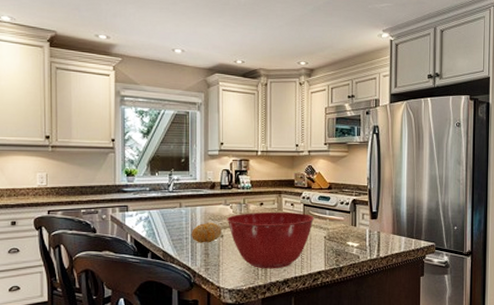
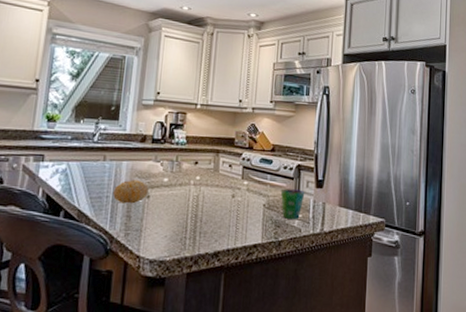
mixing bowl: present [226,211,315,269] -> none [155,172,254,239]
cup: none [339,222,361,248] -> present [280,188,305,219]

